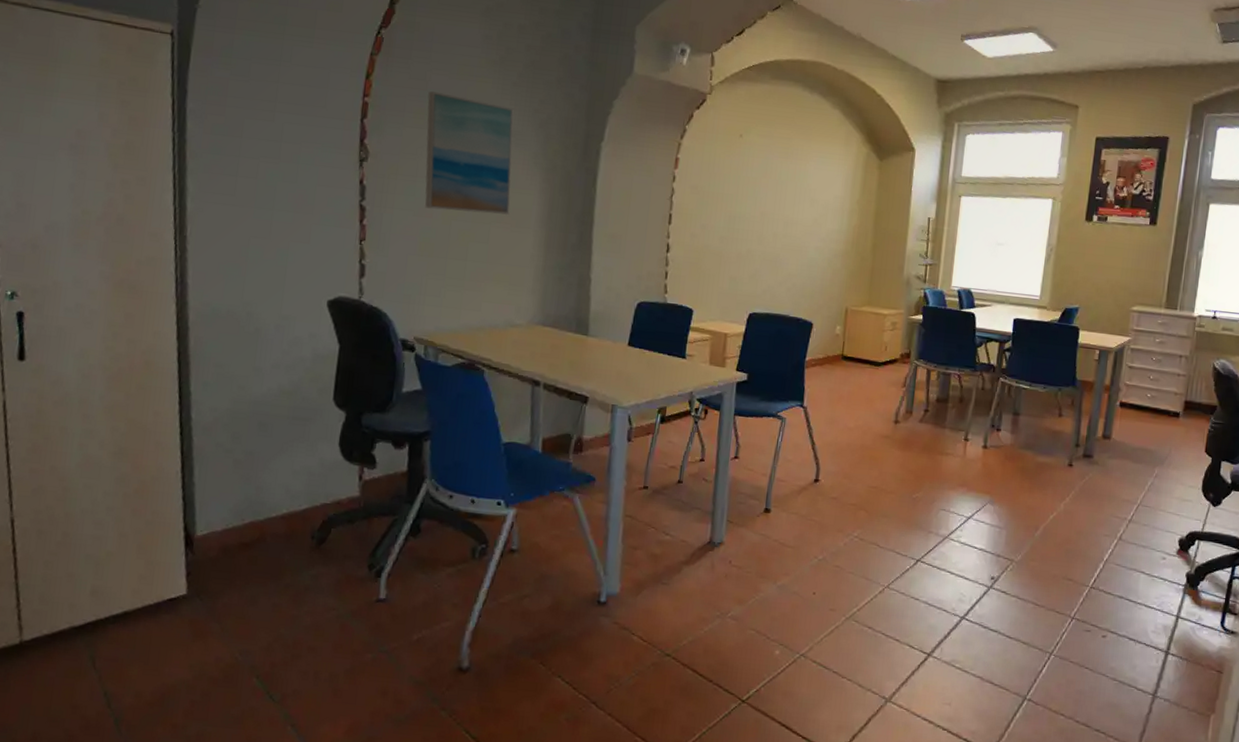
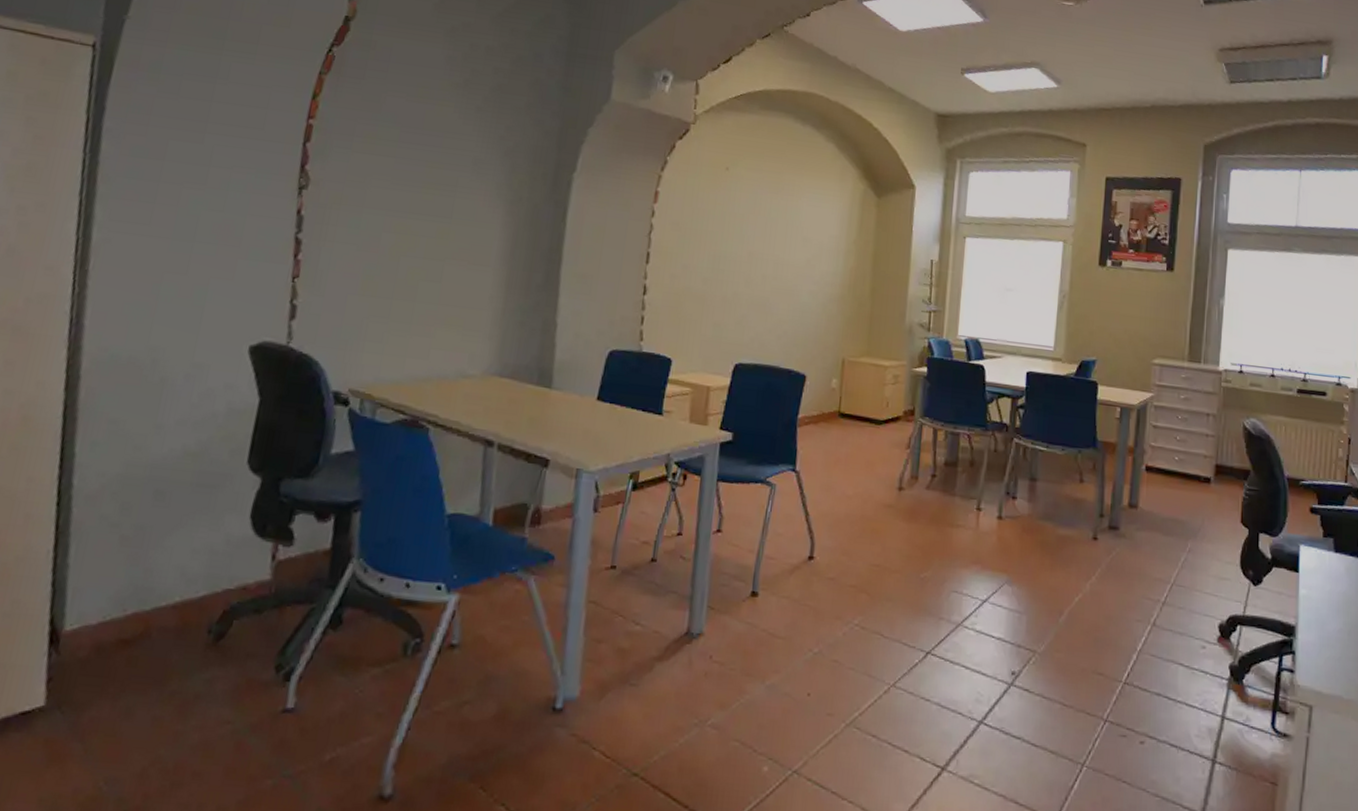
wall art: present [425,91,514,216] -> none [370,114,477,252]

